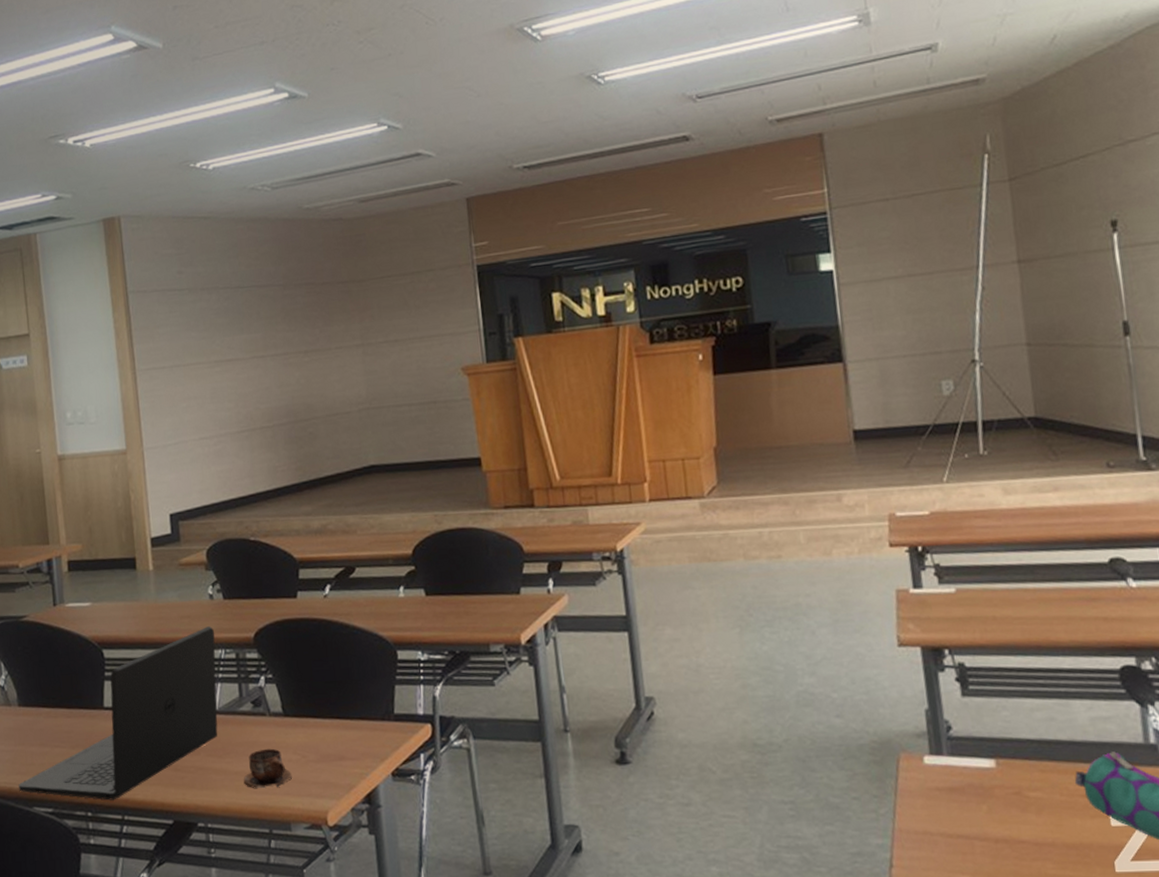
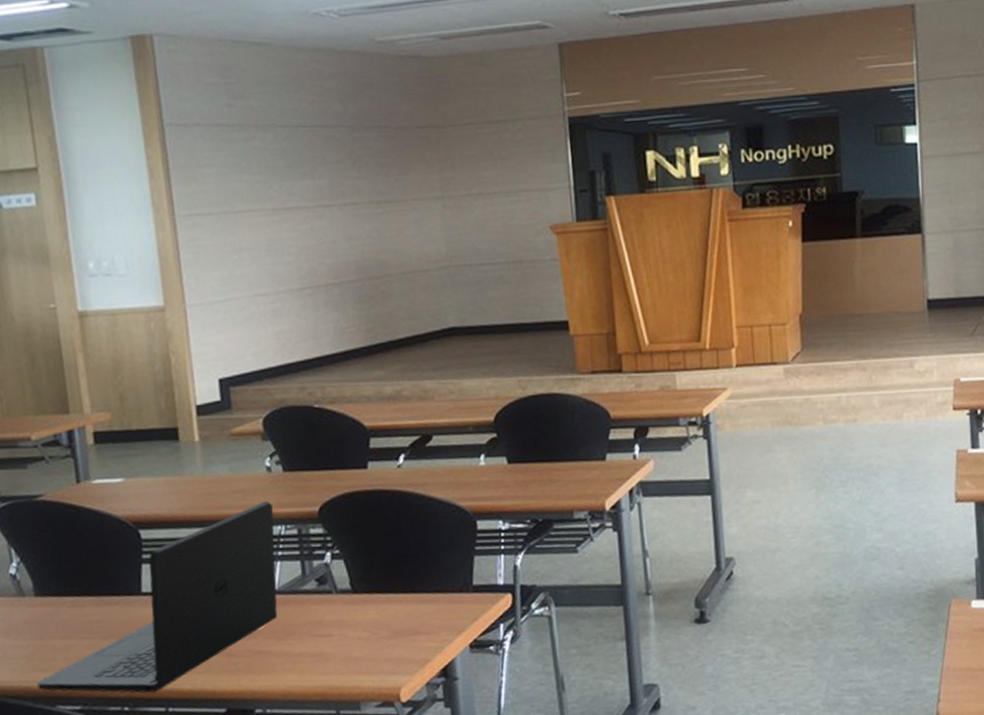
cup: present [243,748,292,789] -> none [306,627,361,670]

